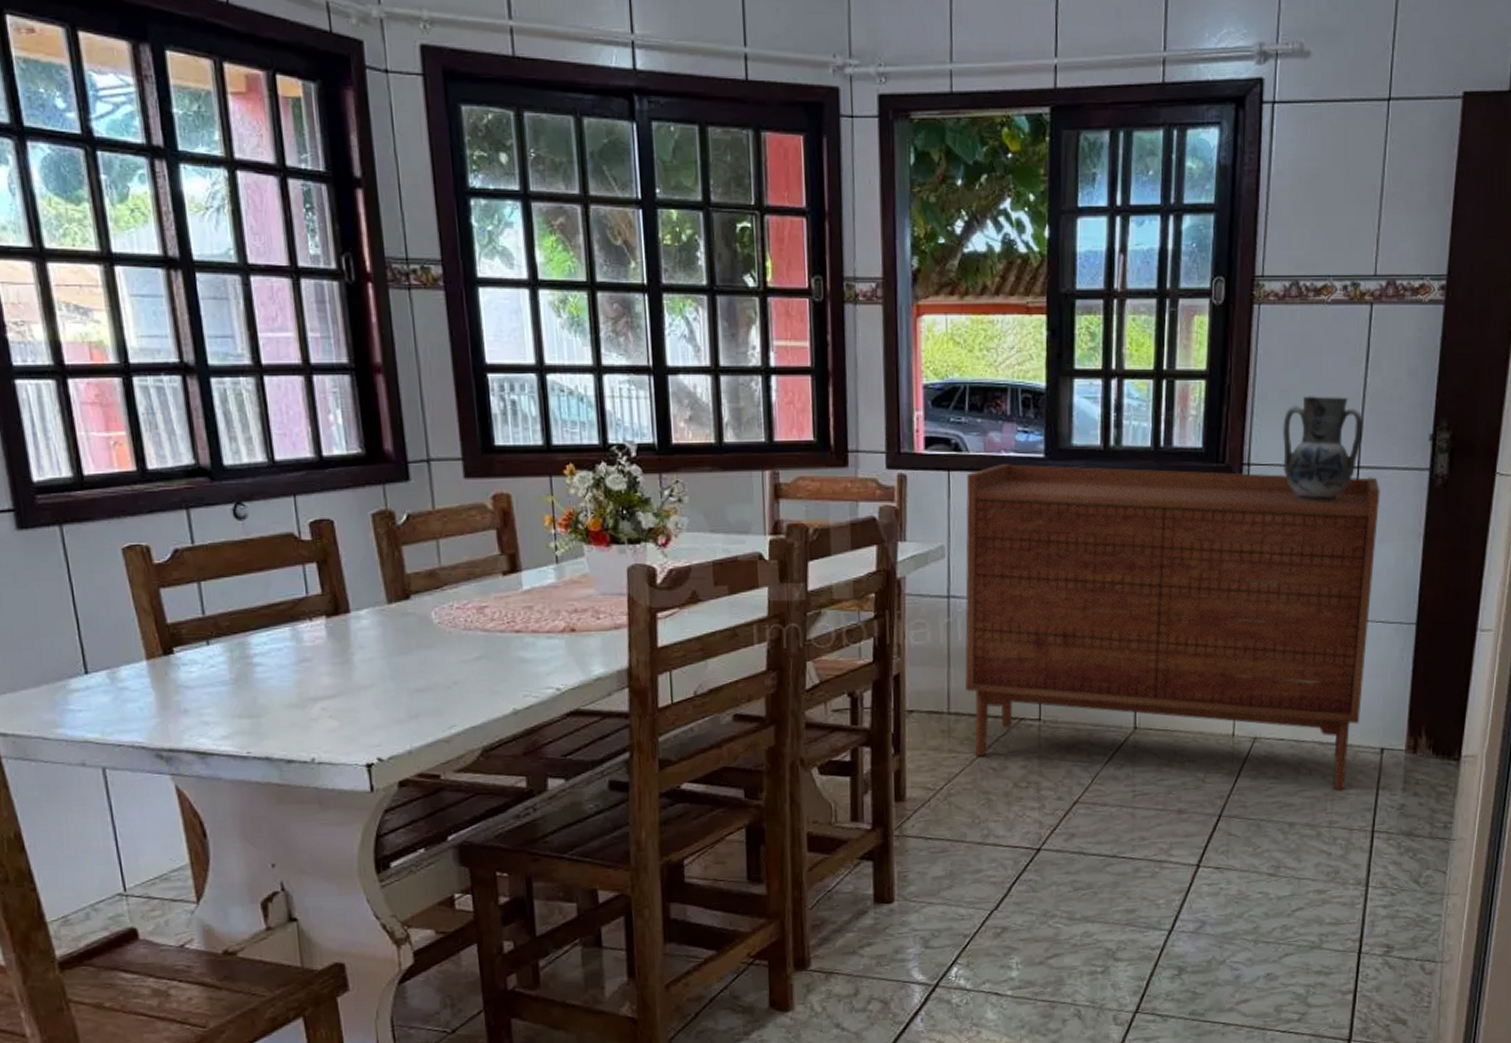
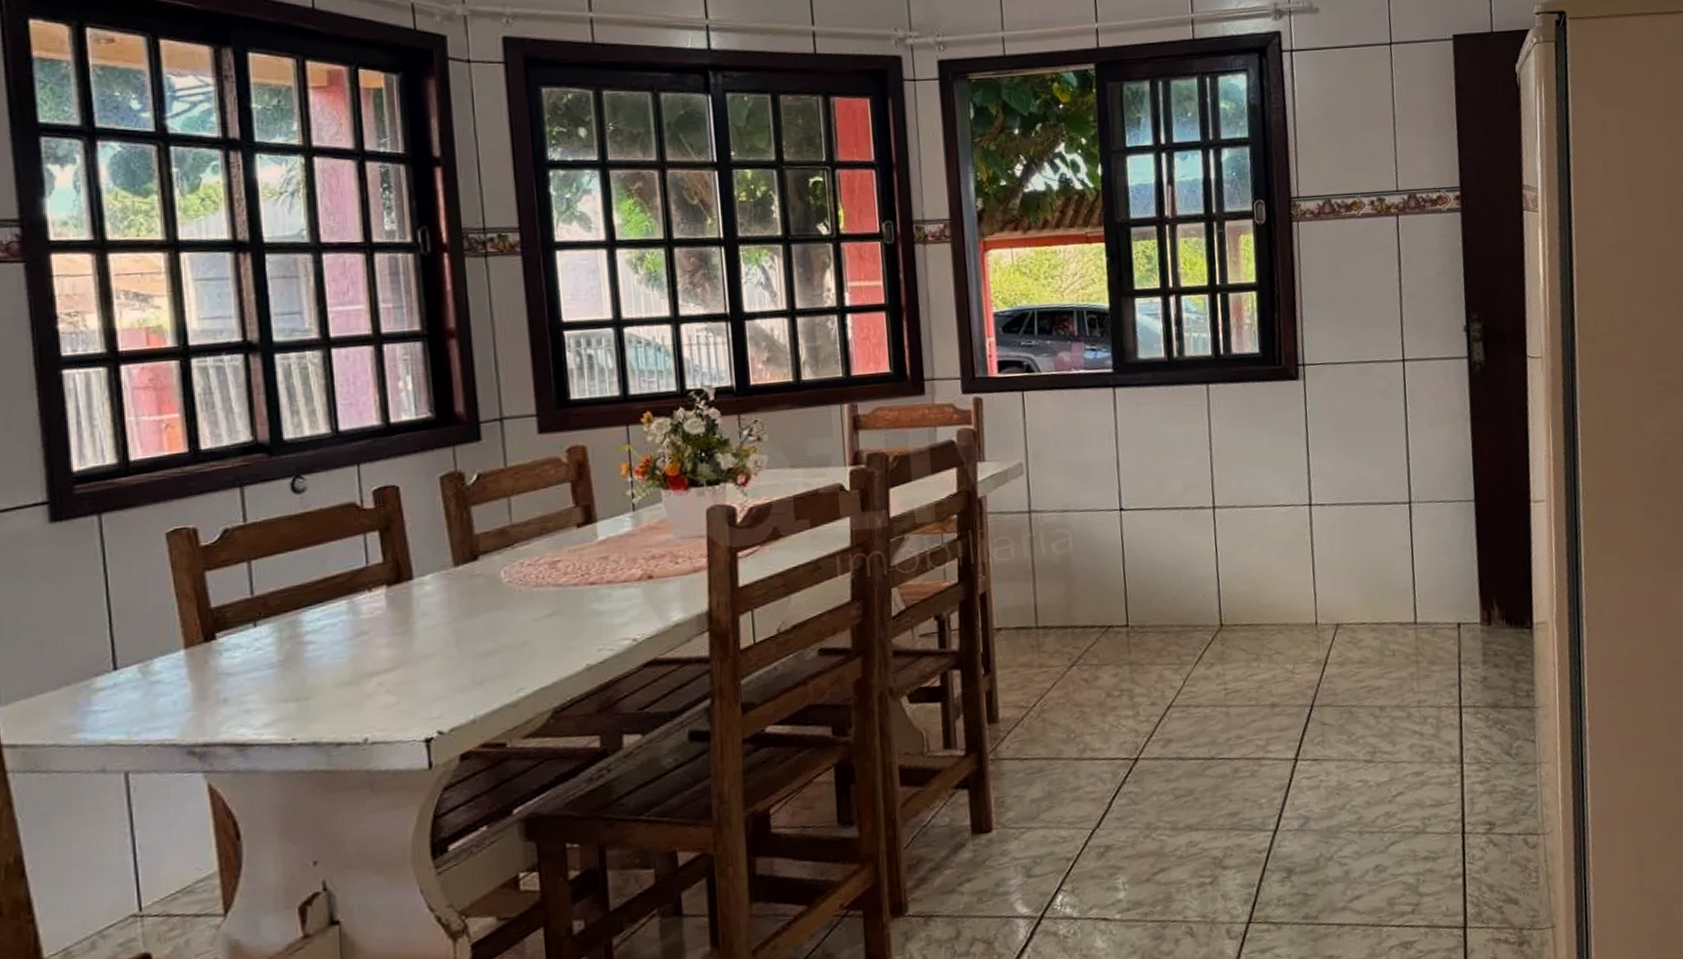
sideboard: present [964,464,1380,791] -> none [1040,368,1434,670]
ceramic jug: present [1283,396,1363,503] -> none [1330,298,1404,396]

